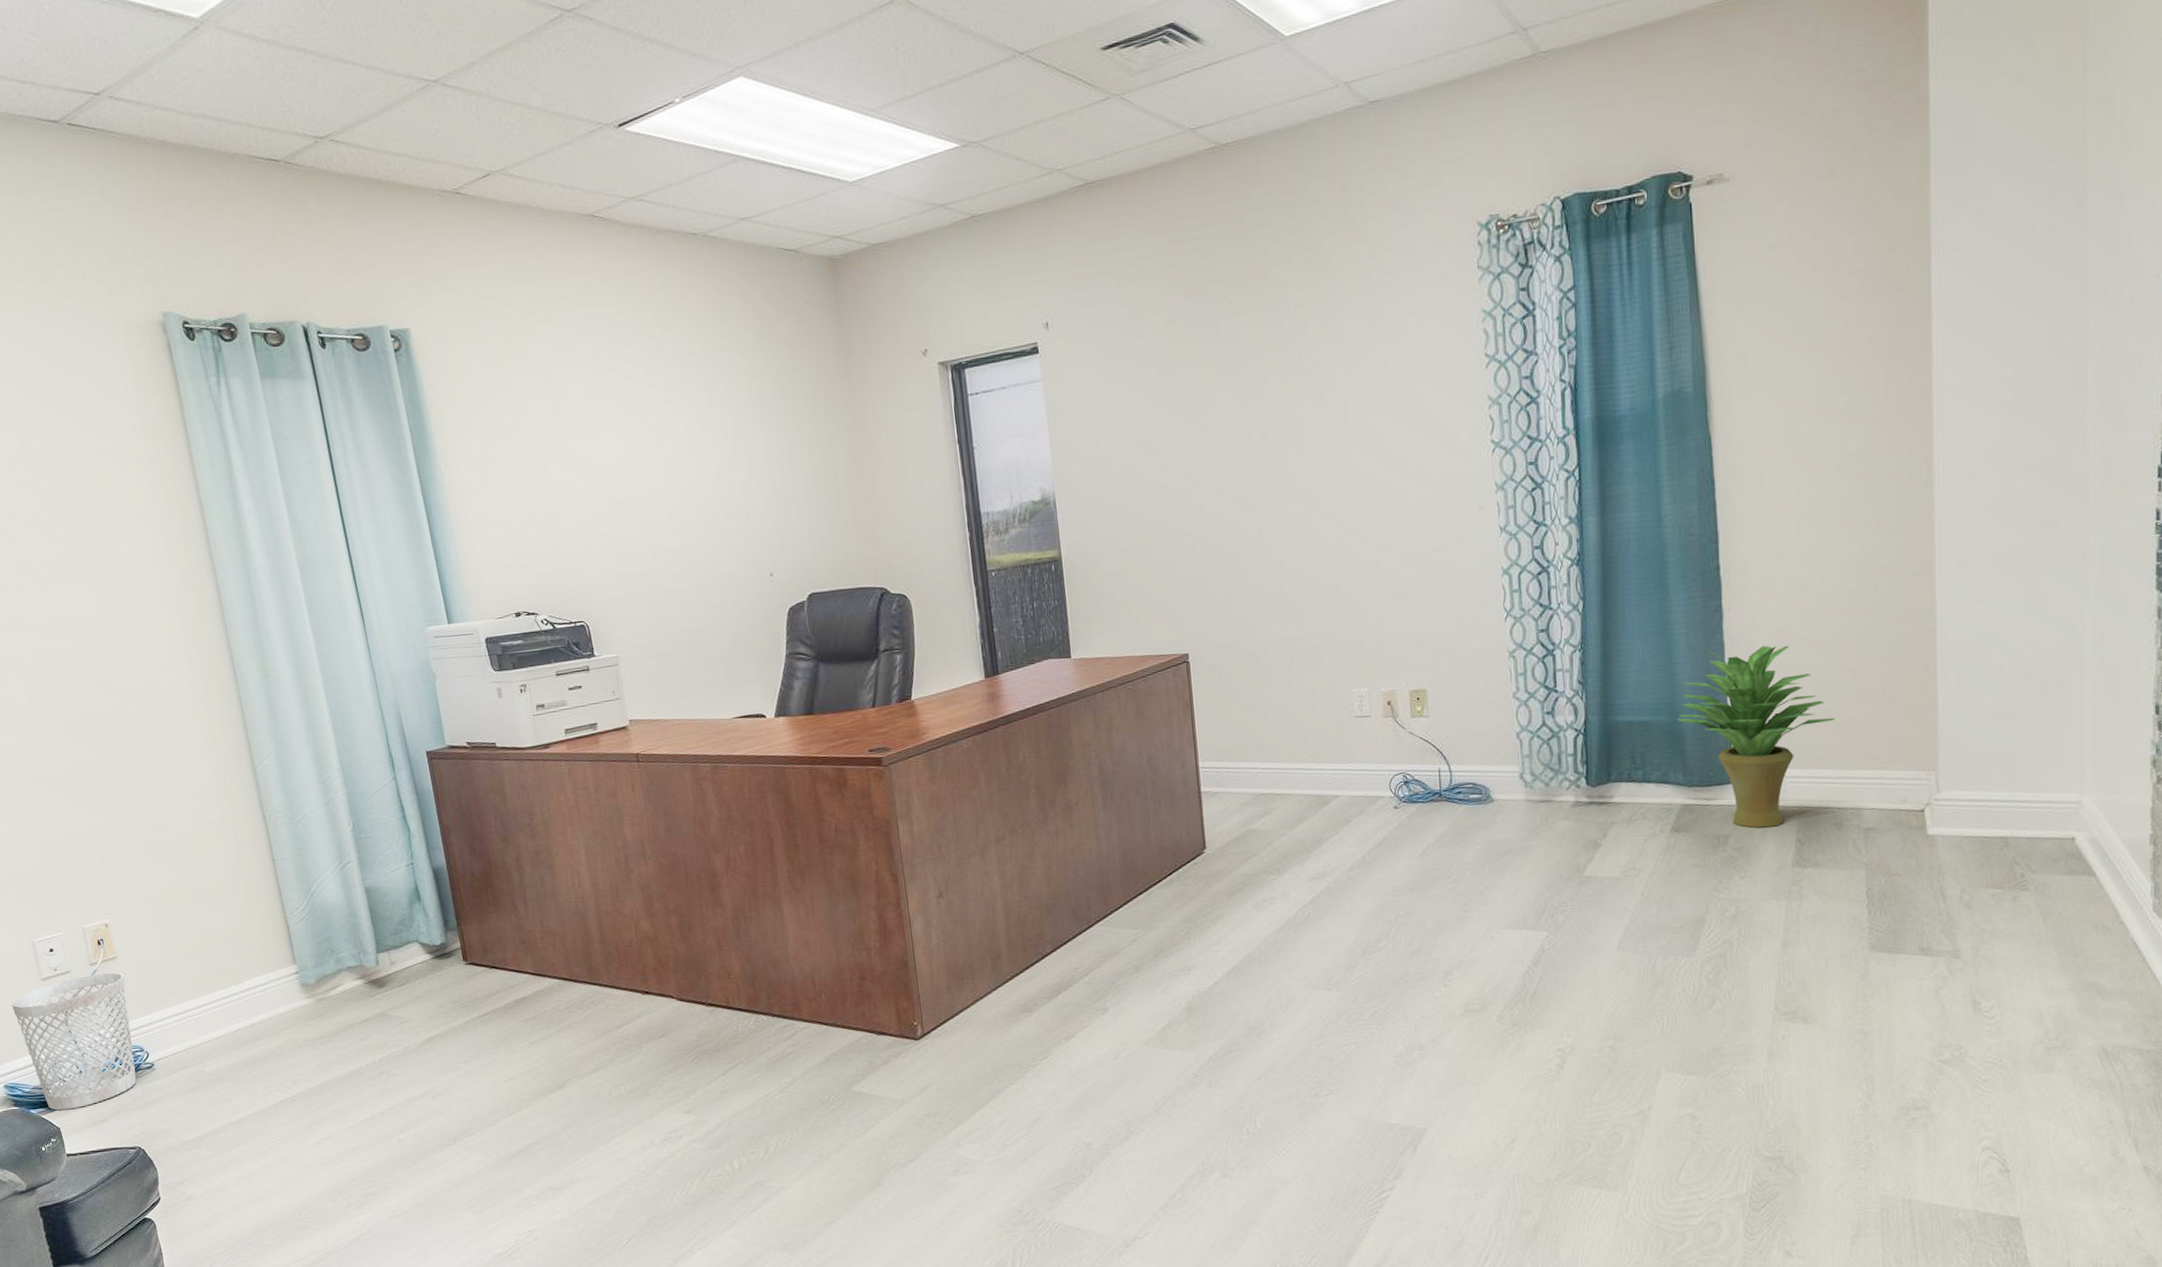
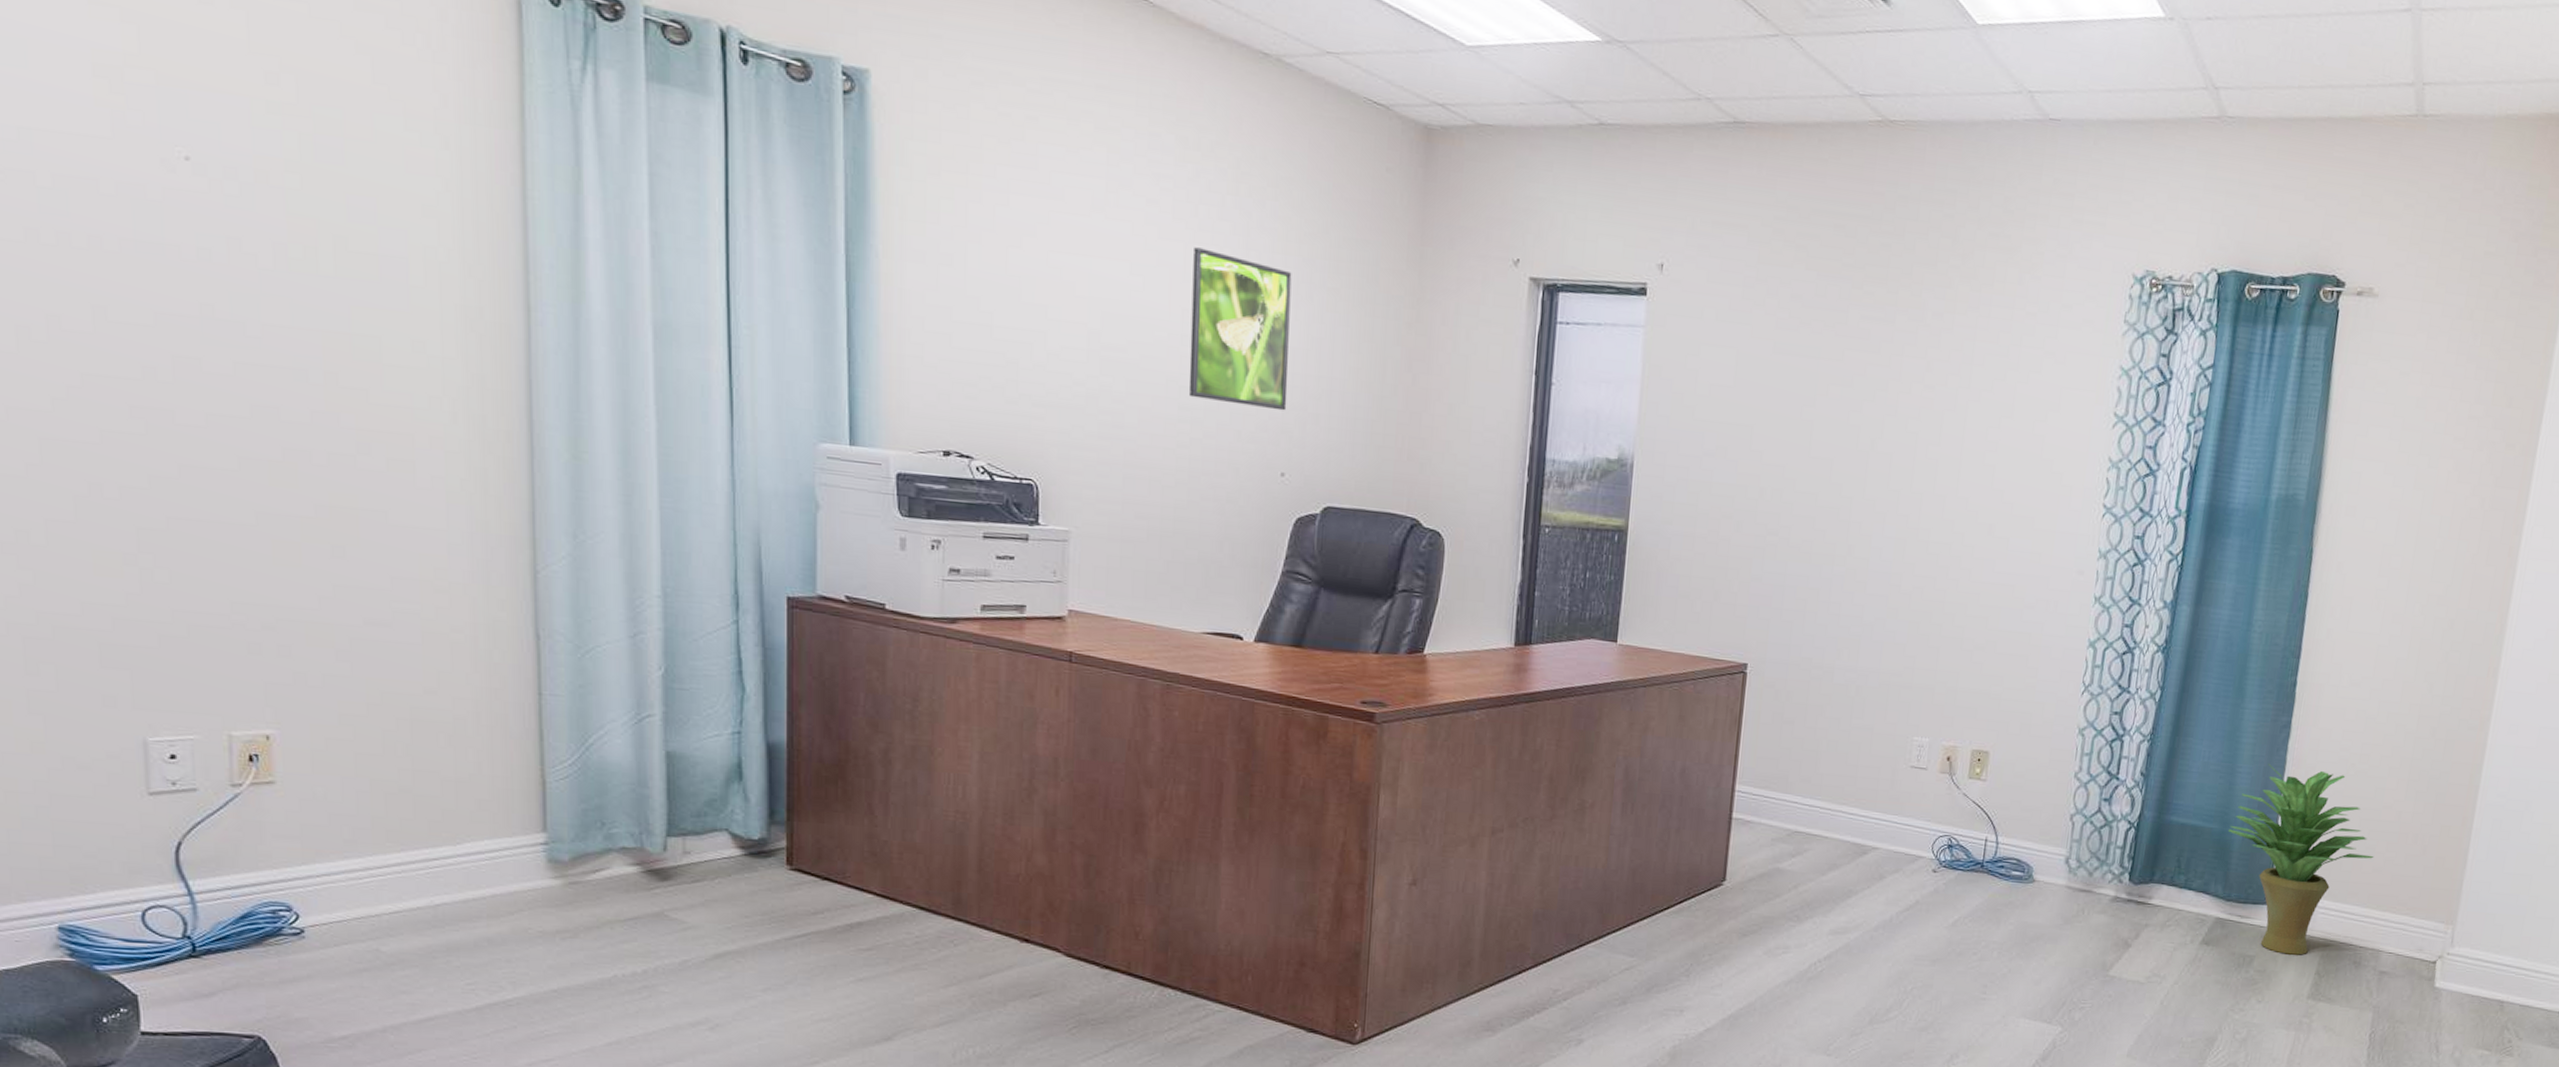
wastebasket: present [11,972,136,1111] -> none [93,798,281,973]
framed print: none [669,404,765,528] -> present [1188,247,1292,411]

